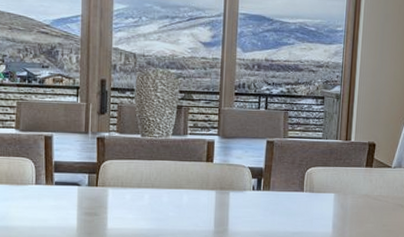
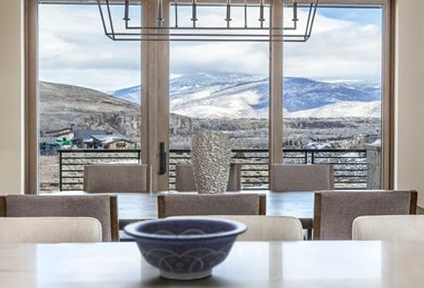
decorative bowl: none [57,160,194,229] -> present [122,217,248,281]

